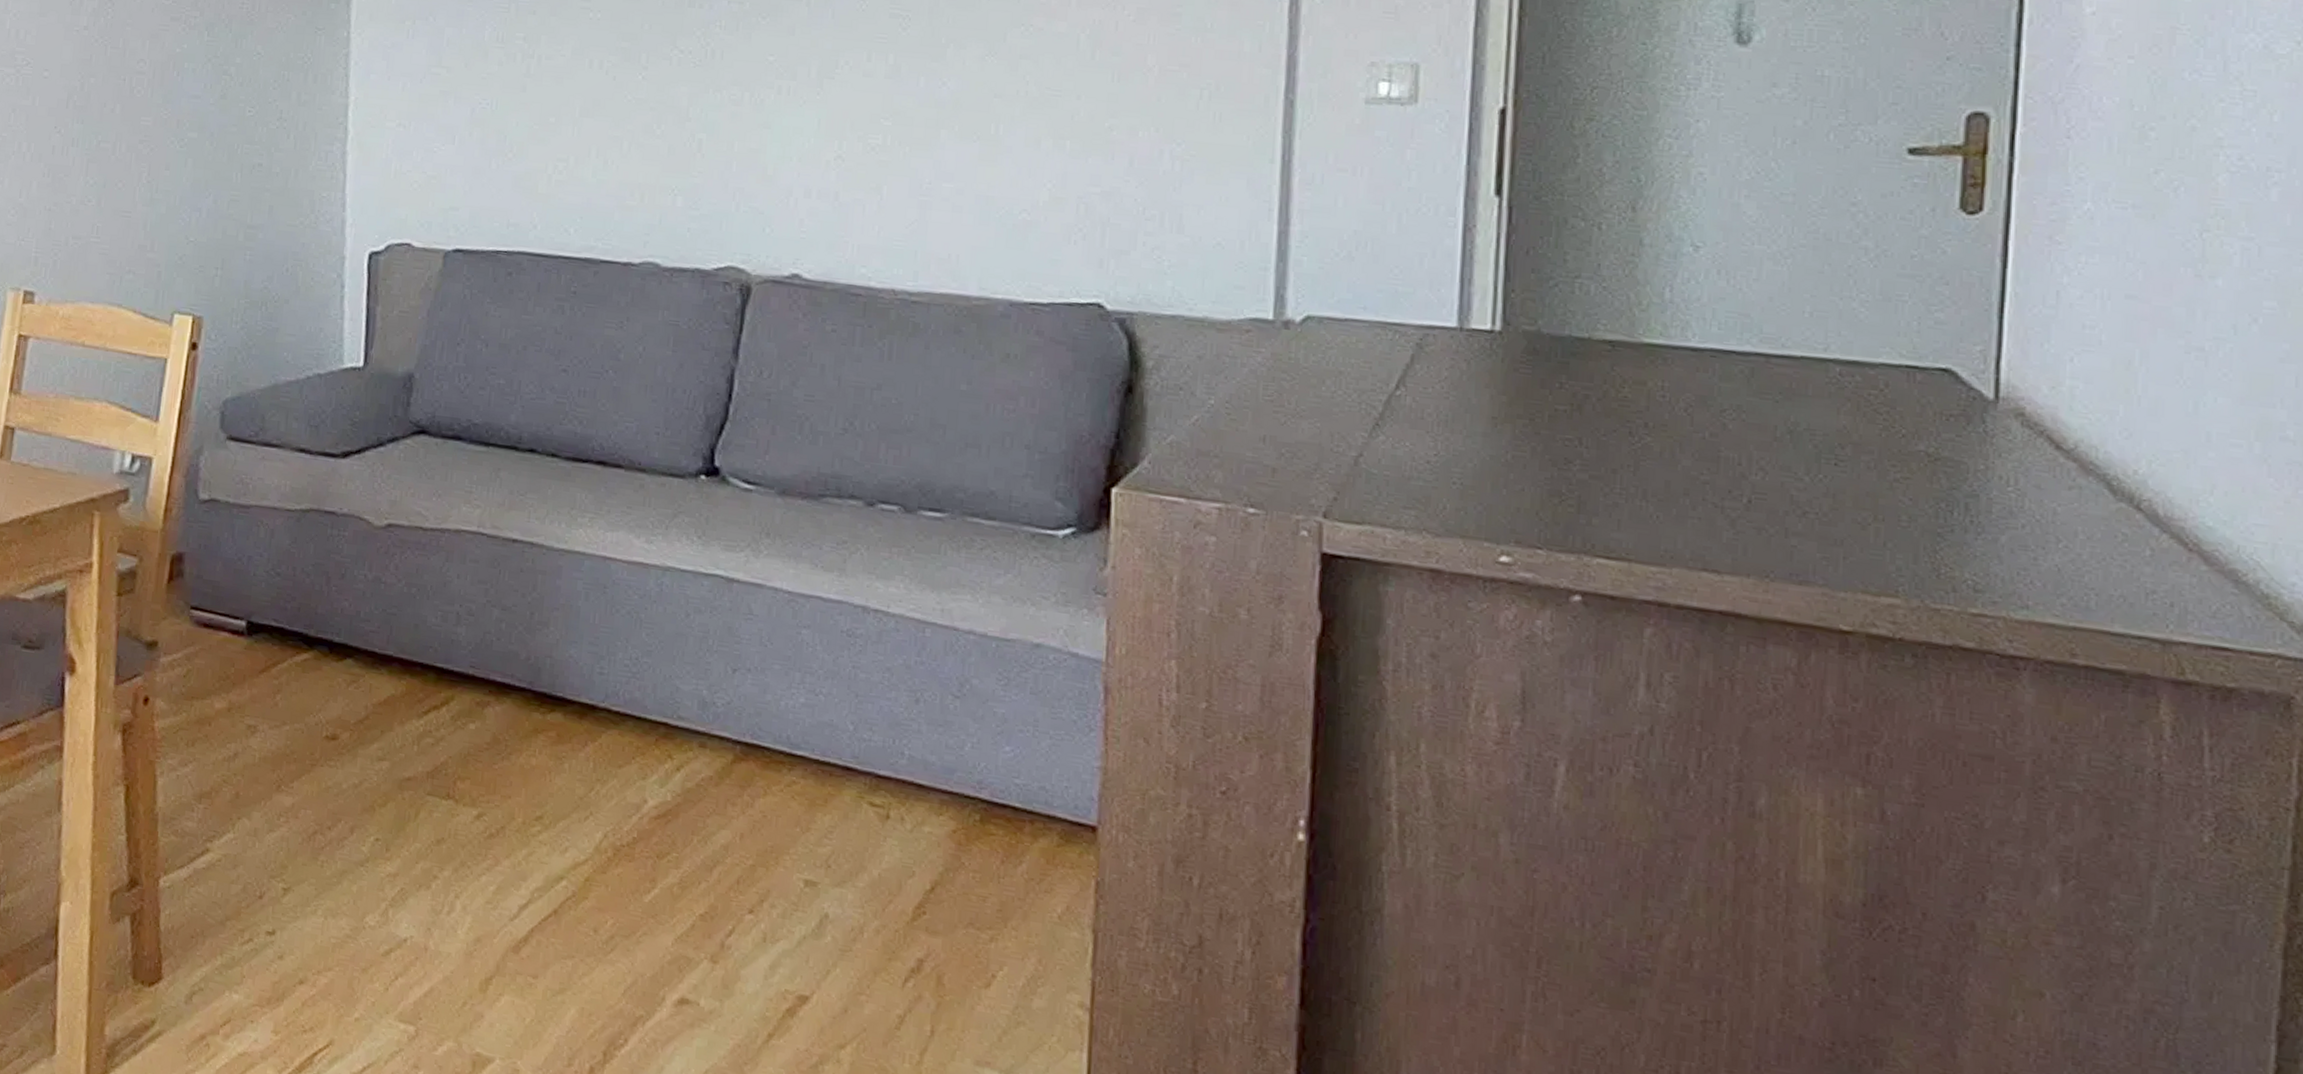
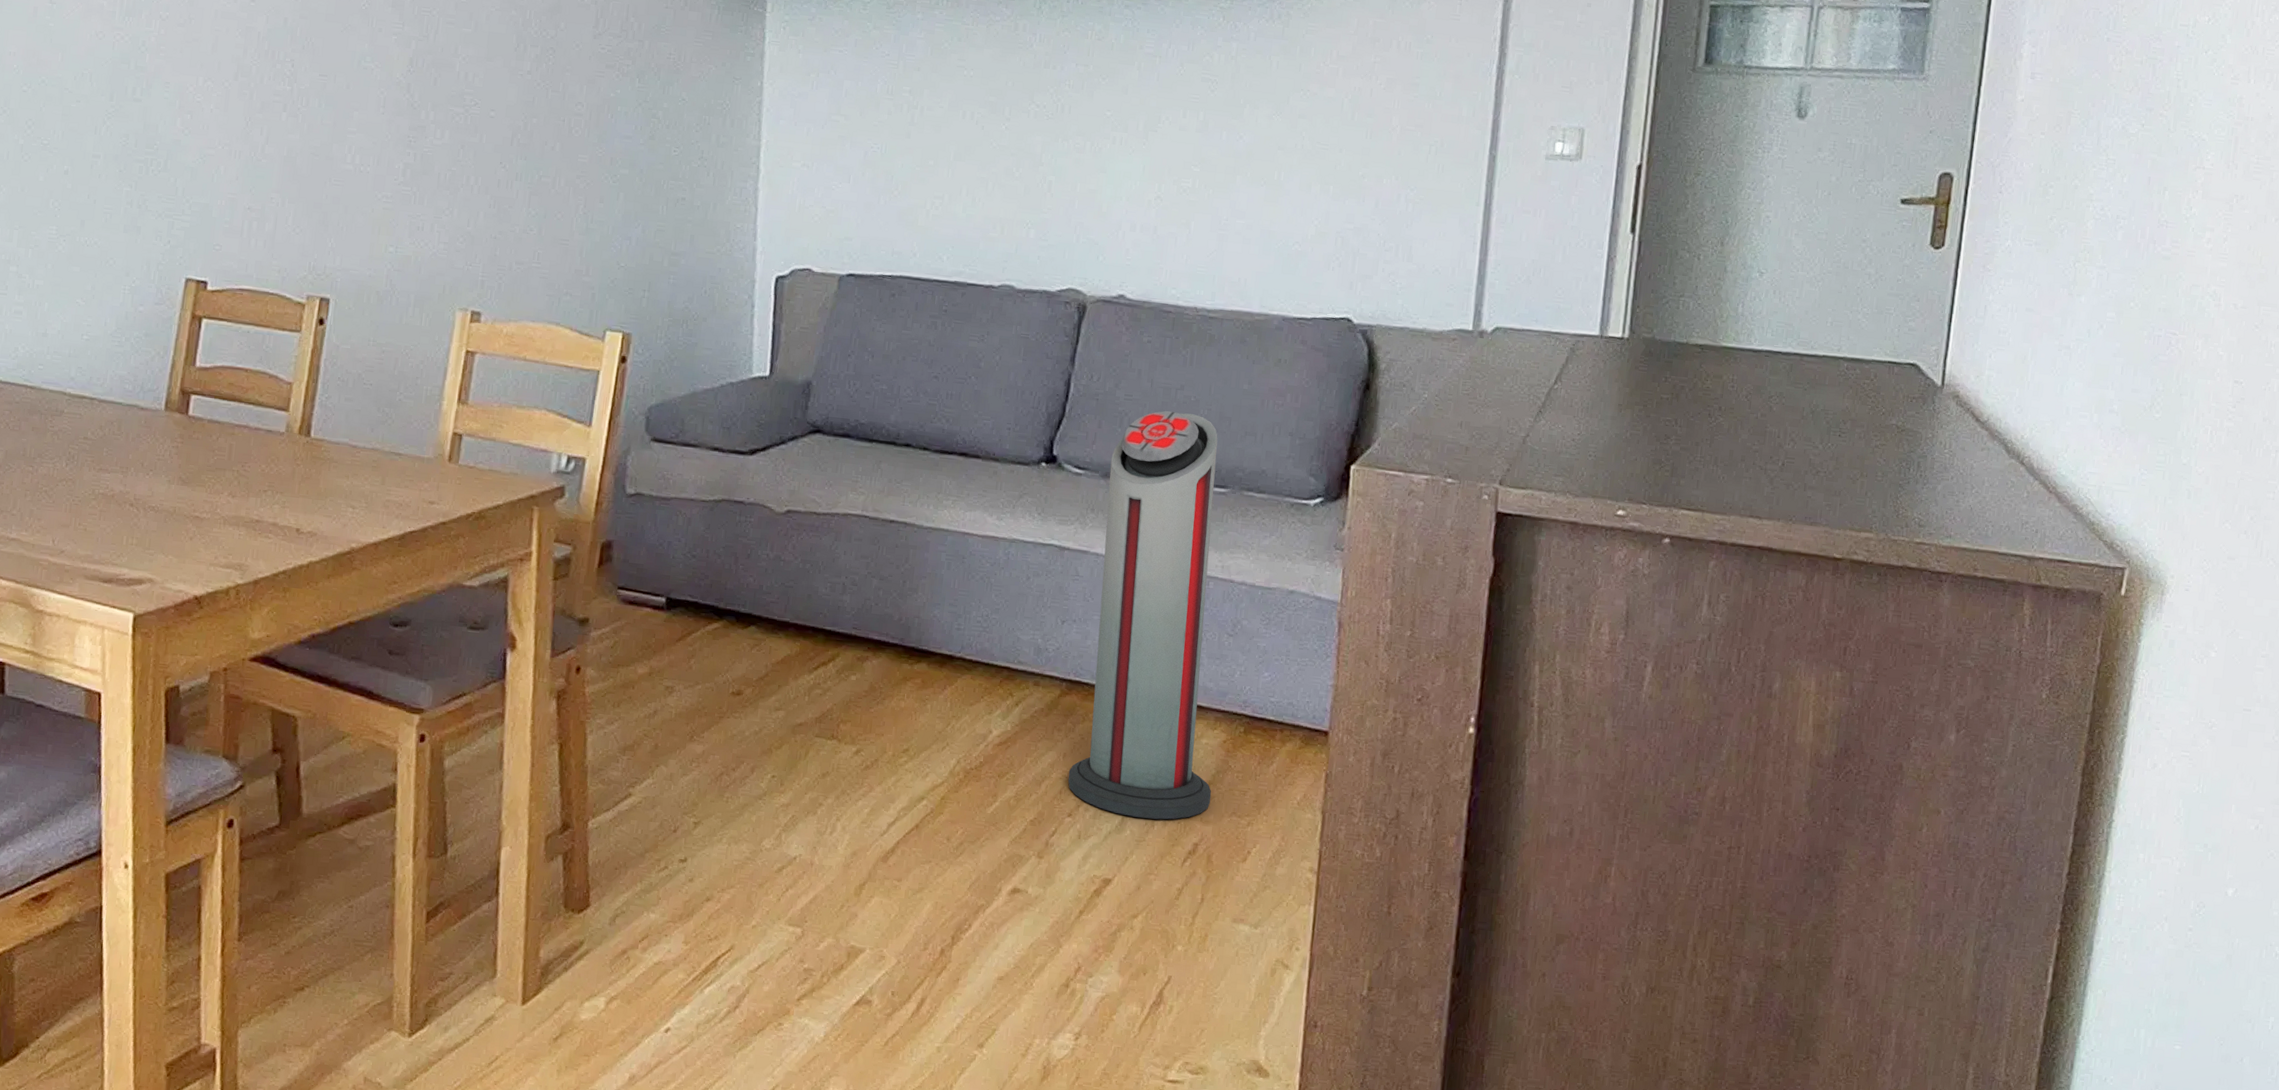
air purifier: none [747,415,940,927] -> present [1068,411,1218,820]

